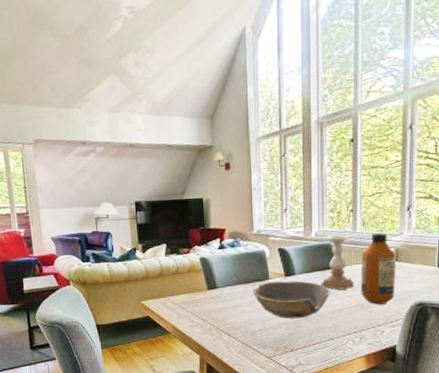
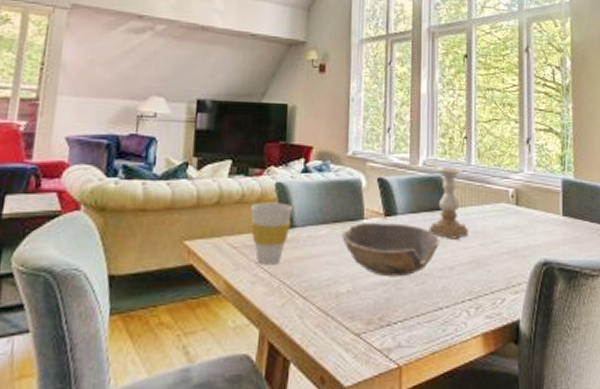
cup: none [184,271,215,314] -> present [250,202,294,265]
bottle: present [361,233,396,305] -> none [477,168,516,262]

